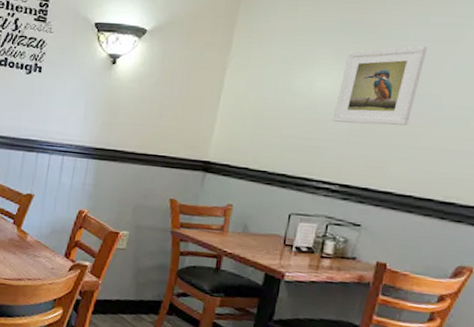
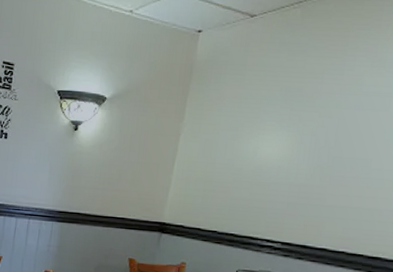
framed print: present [332,46,428,126] -> none [275,113,360,187]

